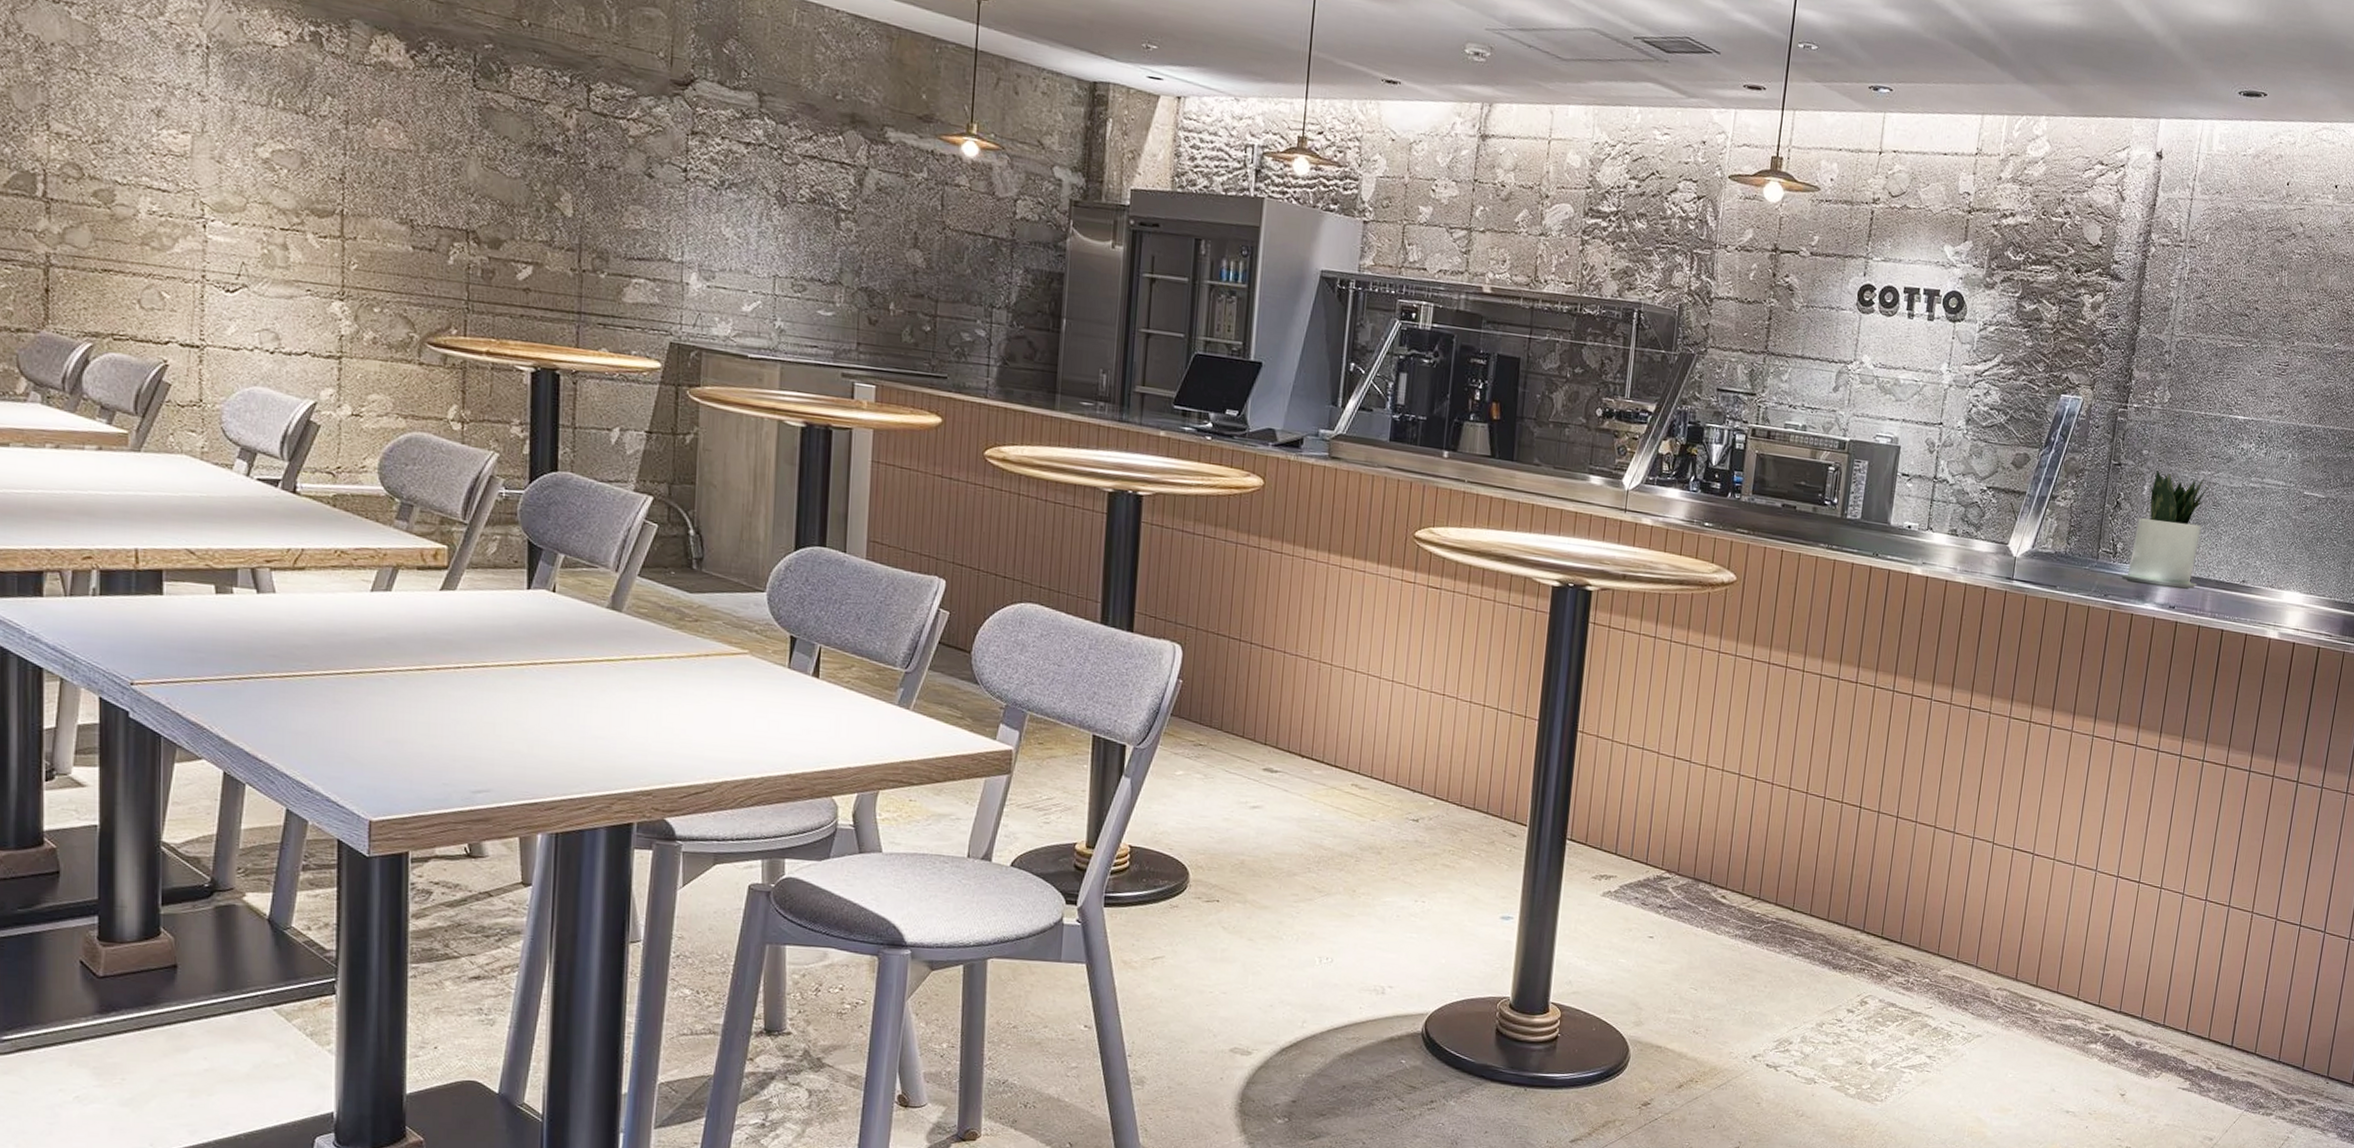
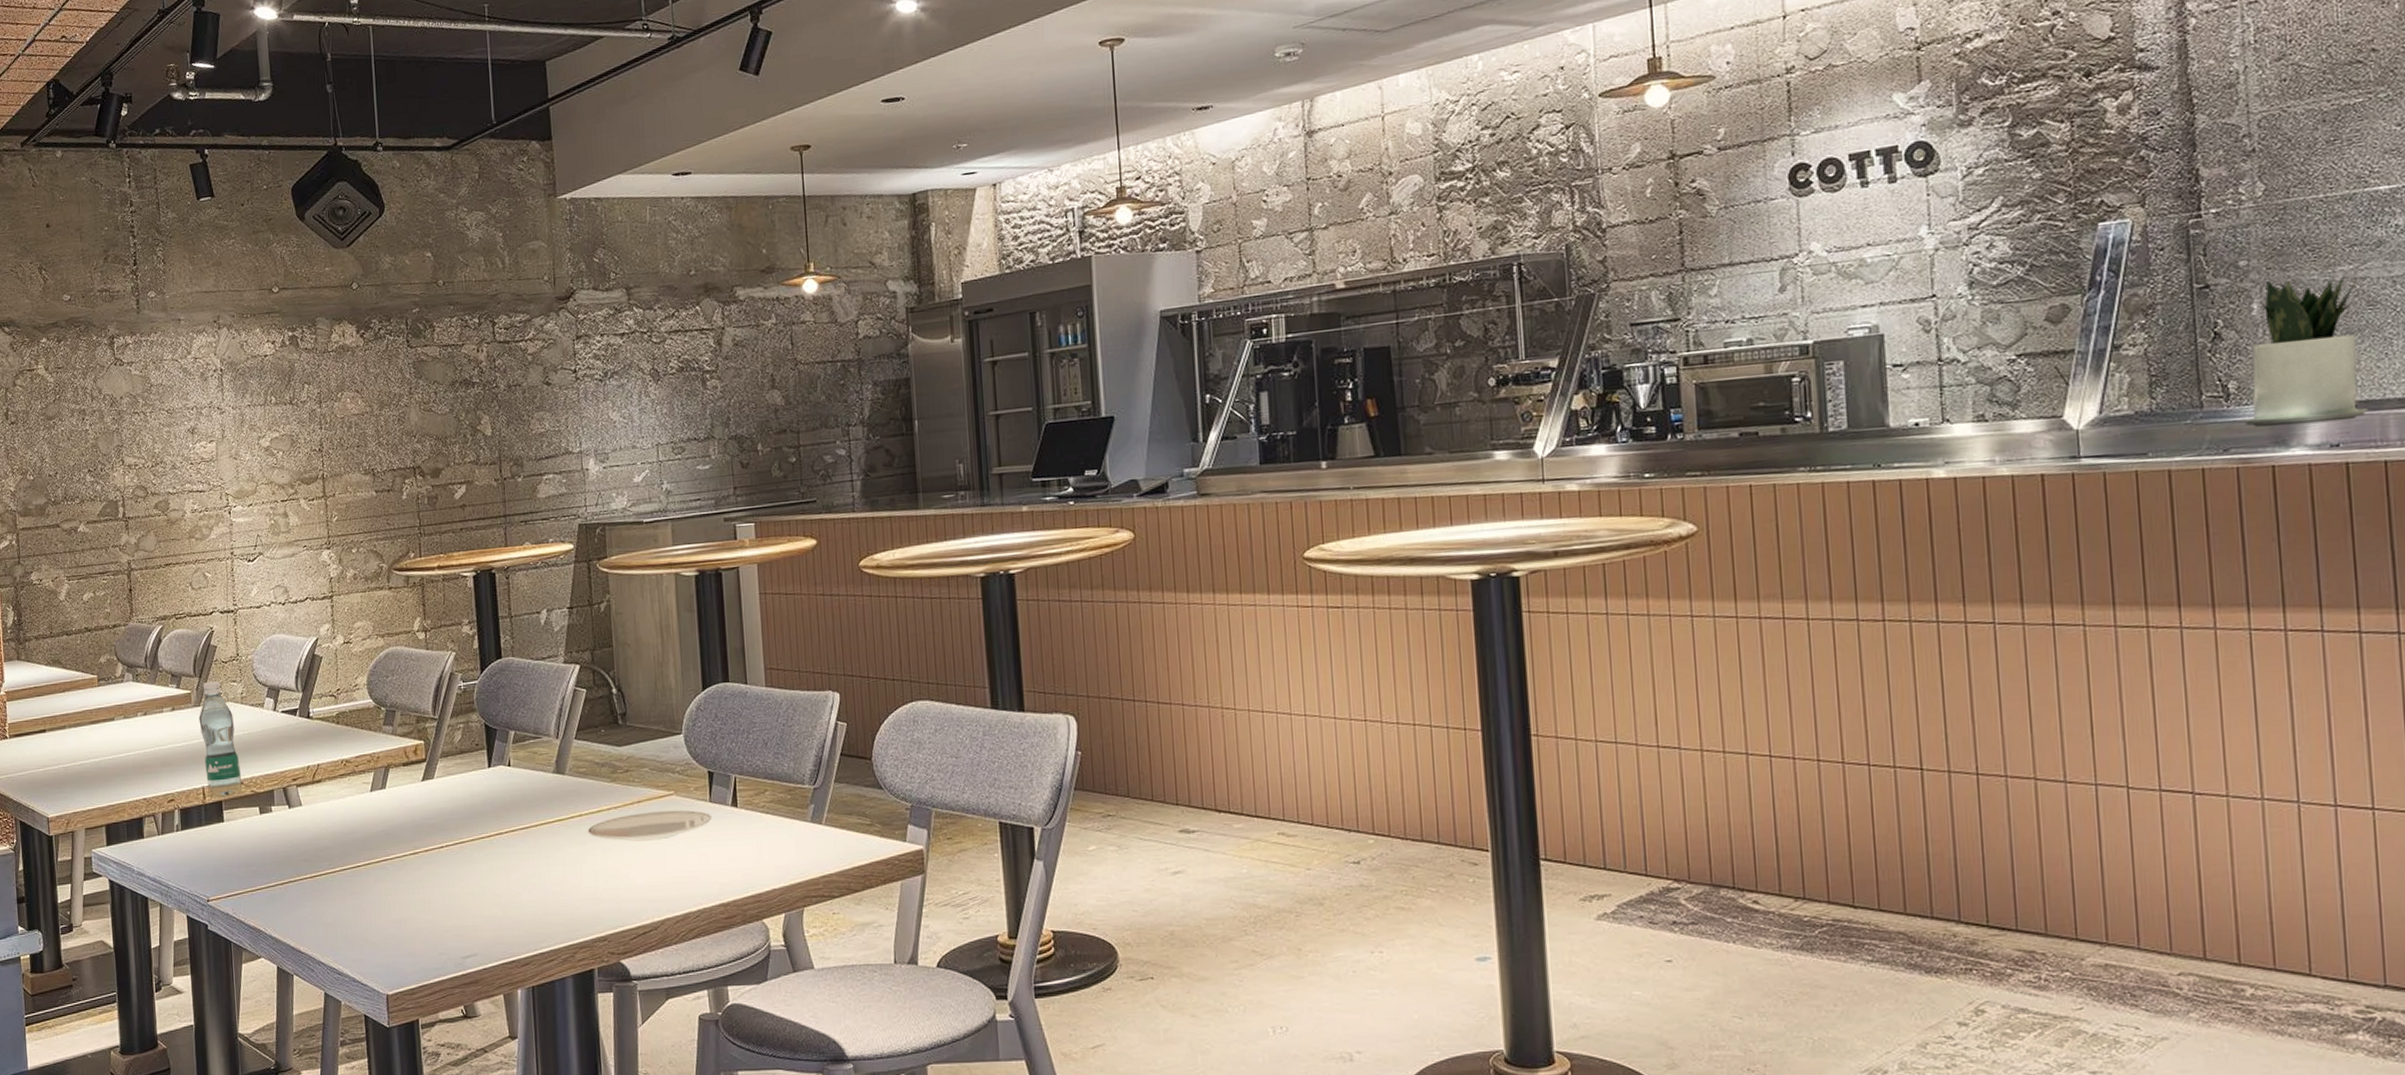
bottle: none [137,424,194,568] -> present [199,681,243,798]
plate: none [641,666,790,699] -> present [587,809,713,842]

